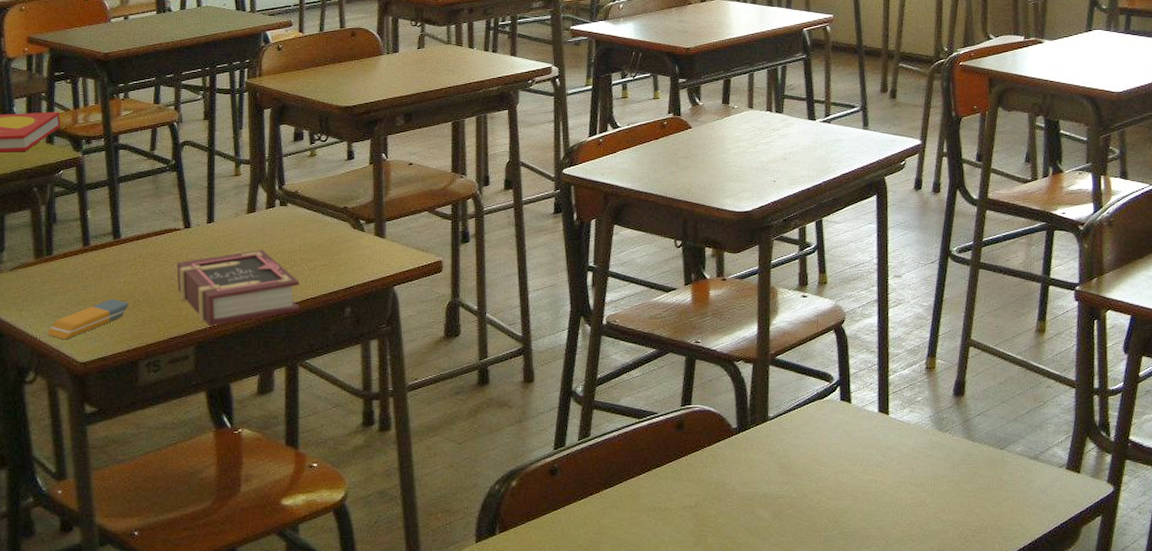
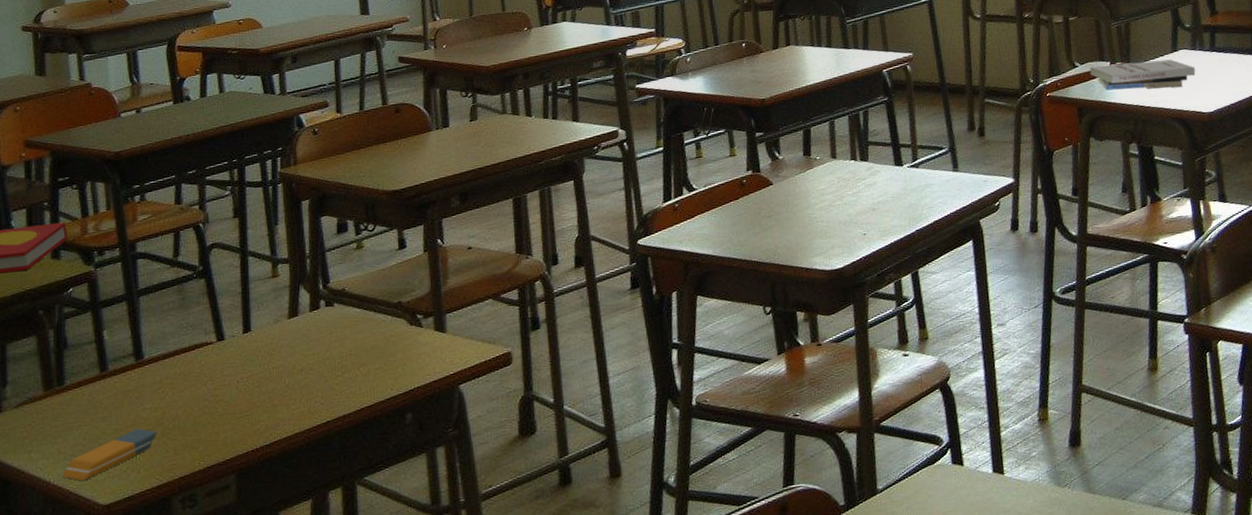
book: present [176,250,300,327] -> none [210,357,355,450]
books: none [1003,38,1108,65] -> present [1089,59,1196,91]

